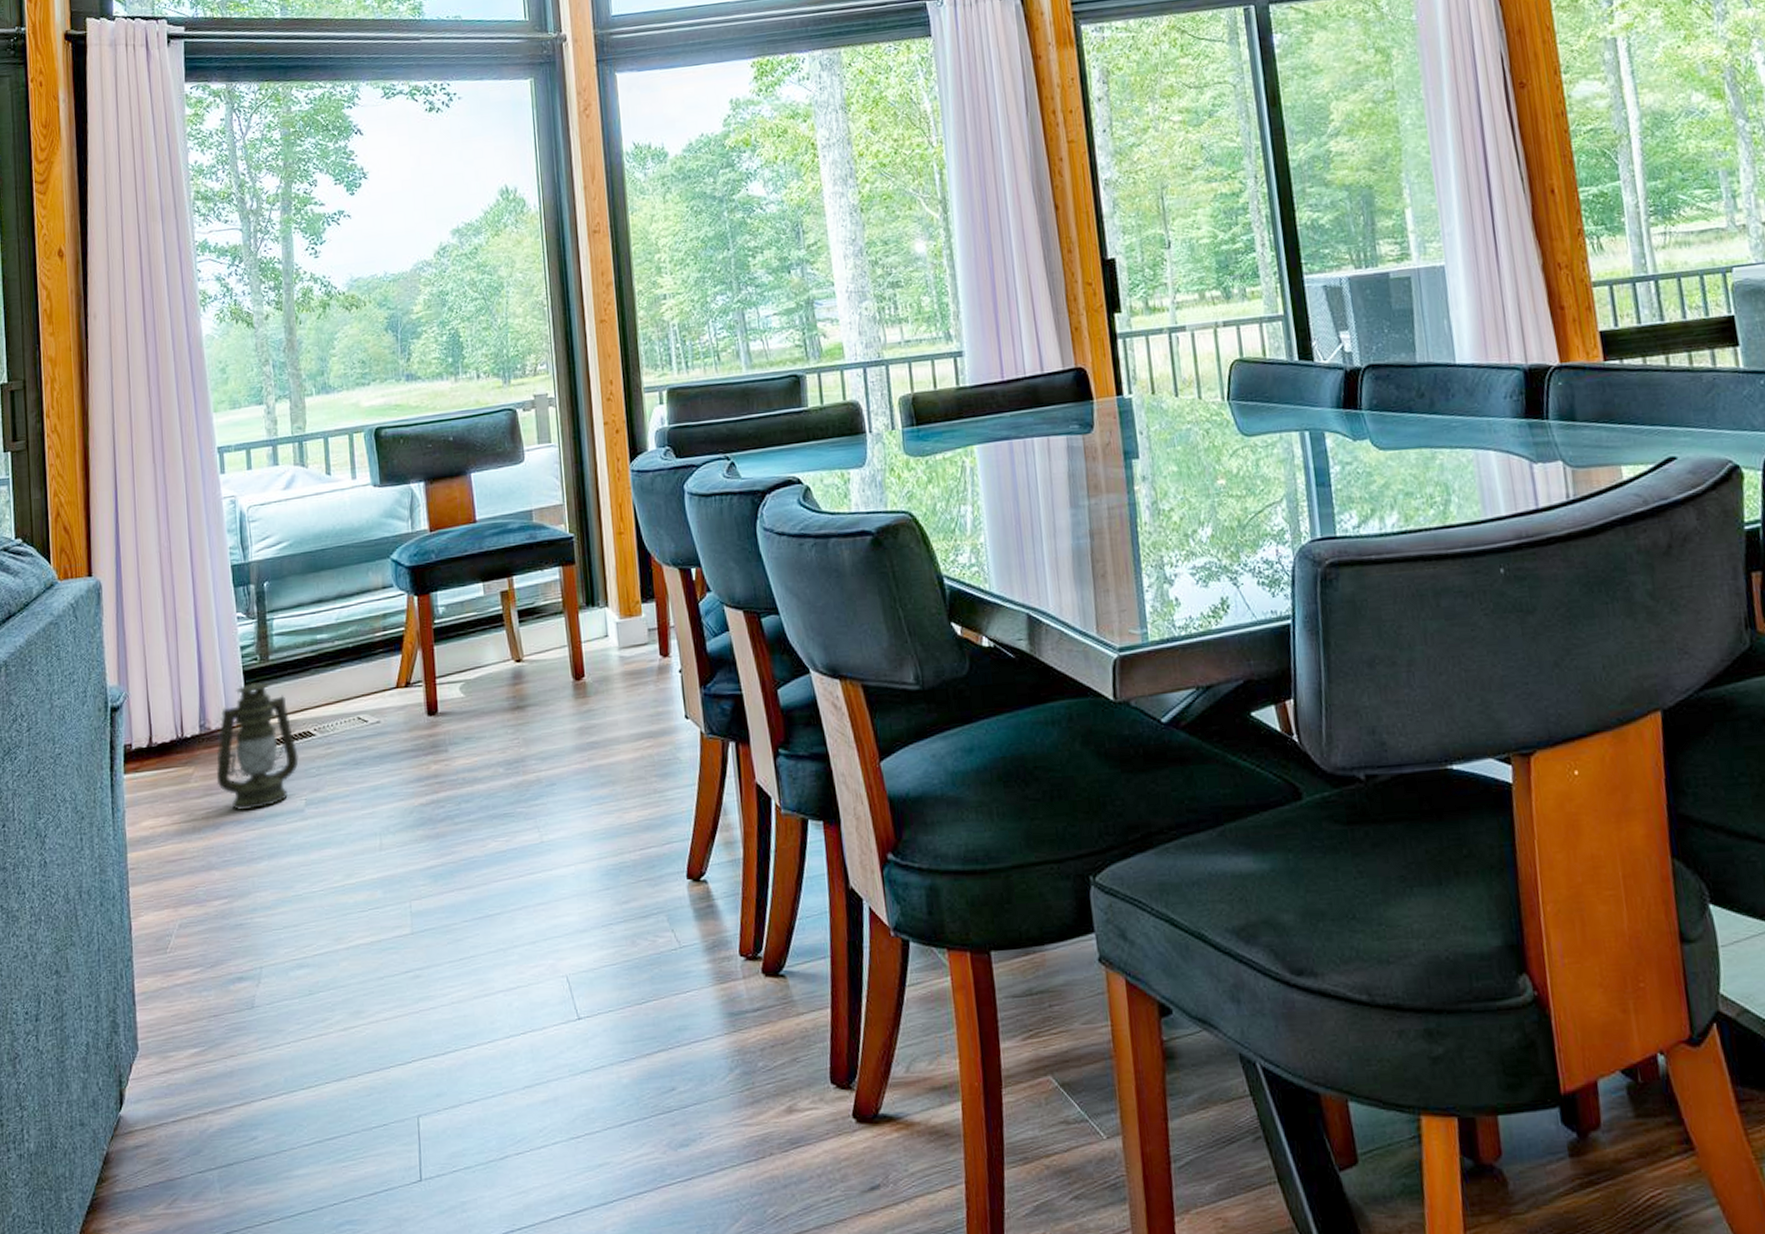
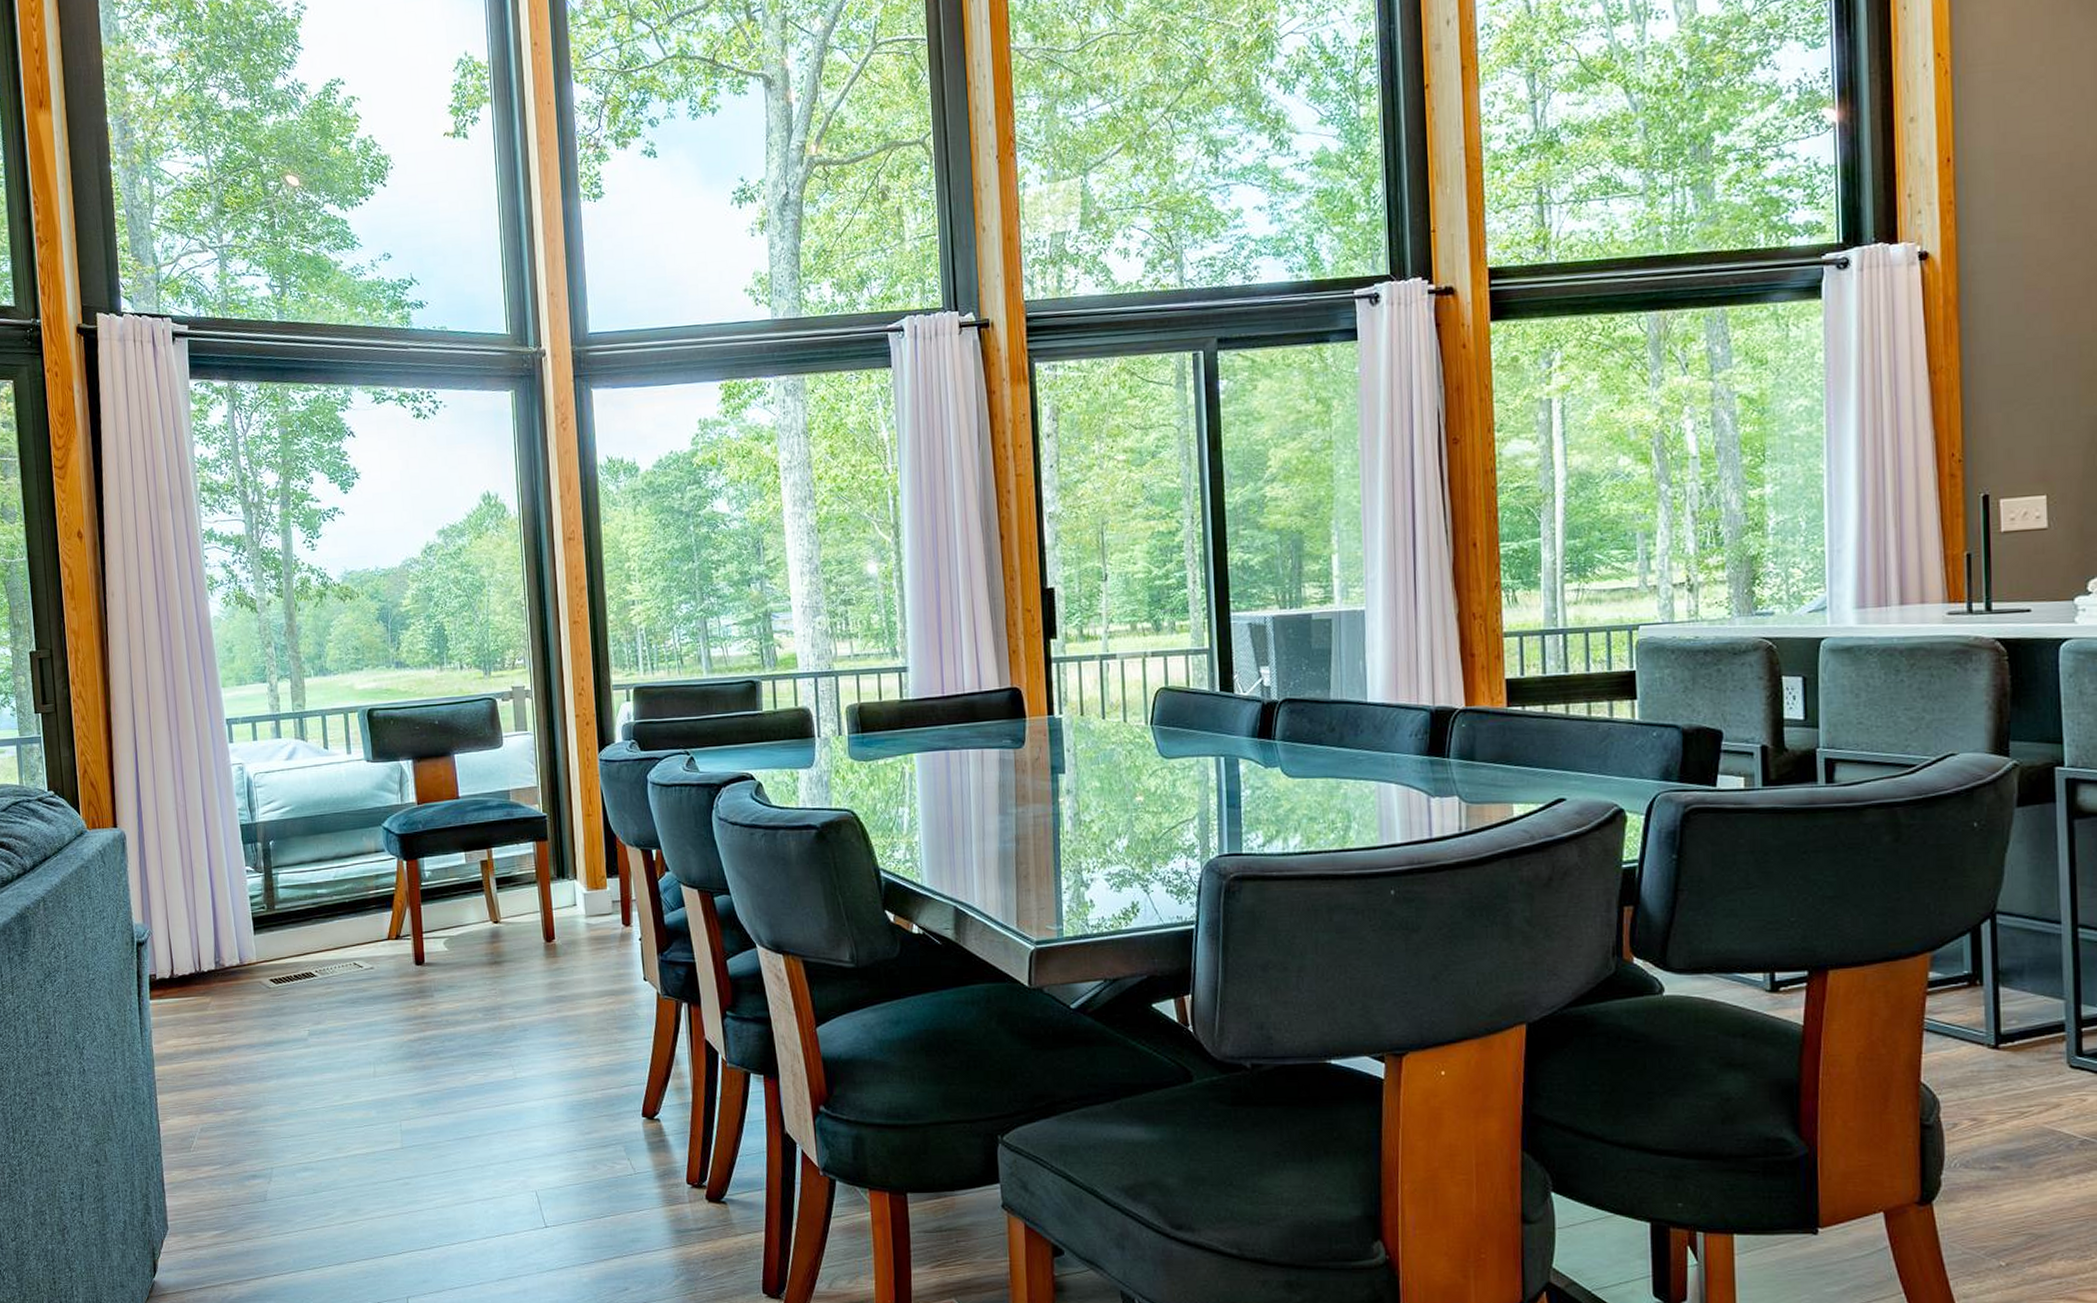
lantern: present [216,682,299,811] -> none [230,928,302,1037]

